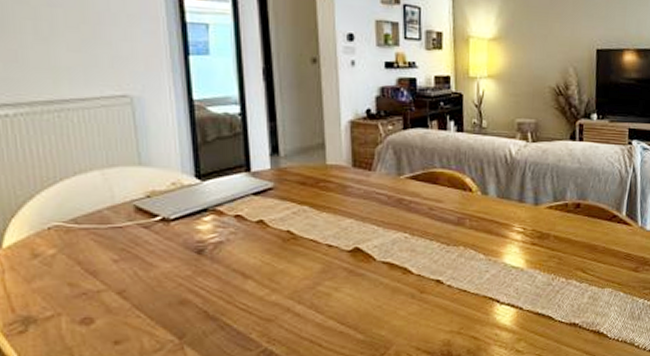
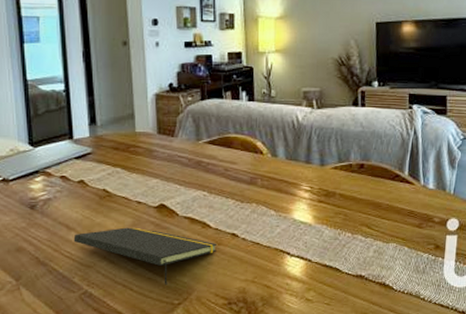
notepad: none [250,274,419,339] -> present [73,227,217,285]

